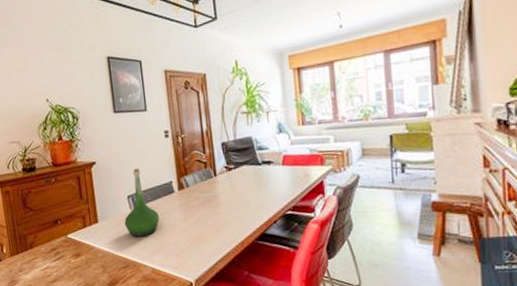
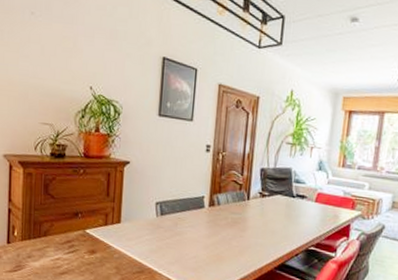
vase: present [124,168,160,238] -> none [147,176,184,247]

